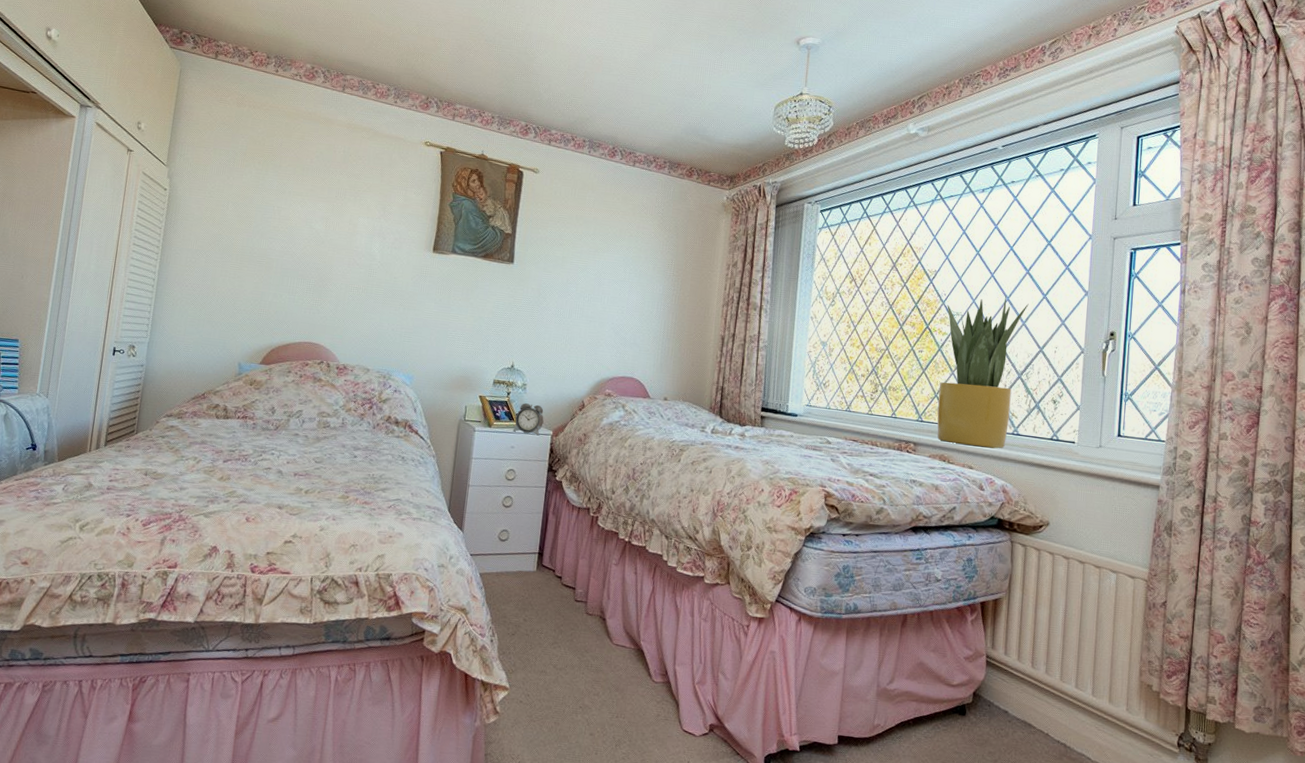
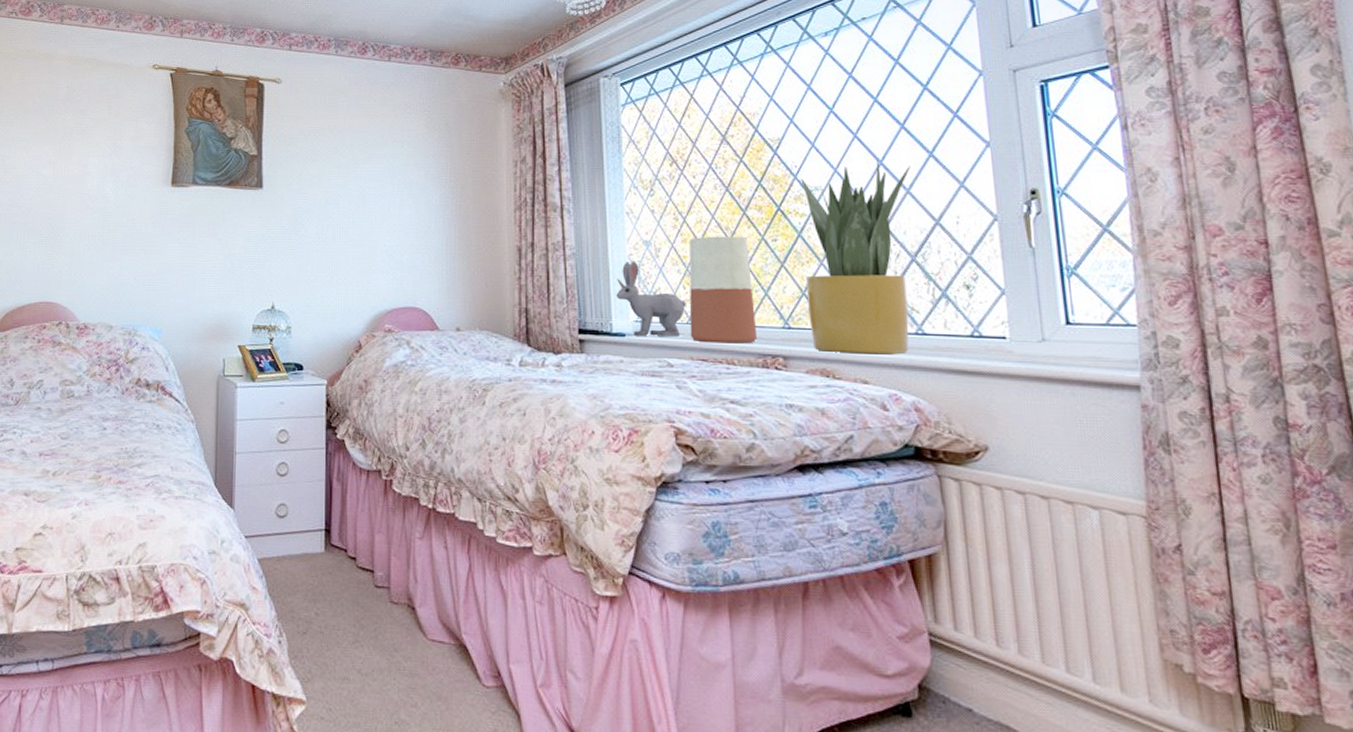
alarm clock: present [513,403,544,436] -> none [280,349,315,387]
decorative figurine: none [794,356,848,421] -> present [616,261,687,338]
vase: none [847,343,901,430] -> present [689,236,758,344]

